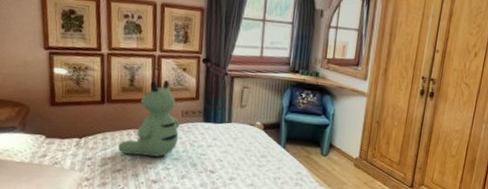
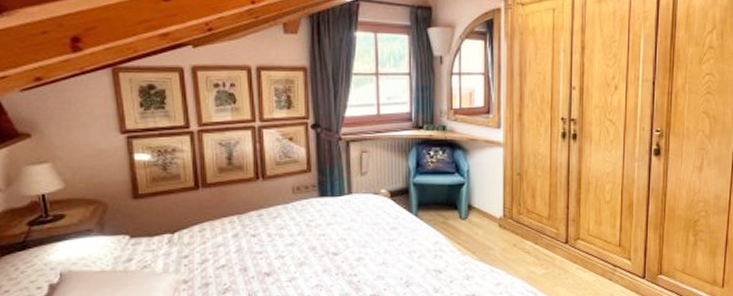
bear: present [118,79,180,157] -> none [220,153,291,245]

